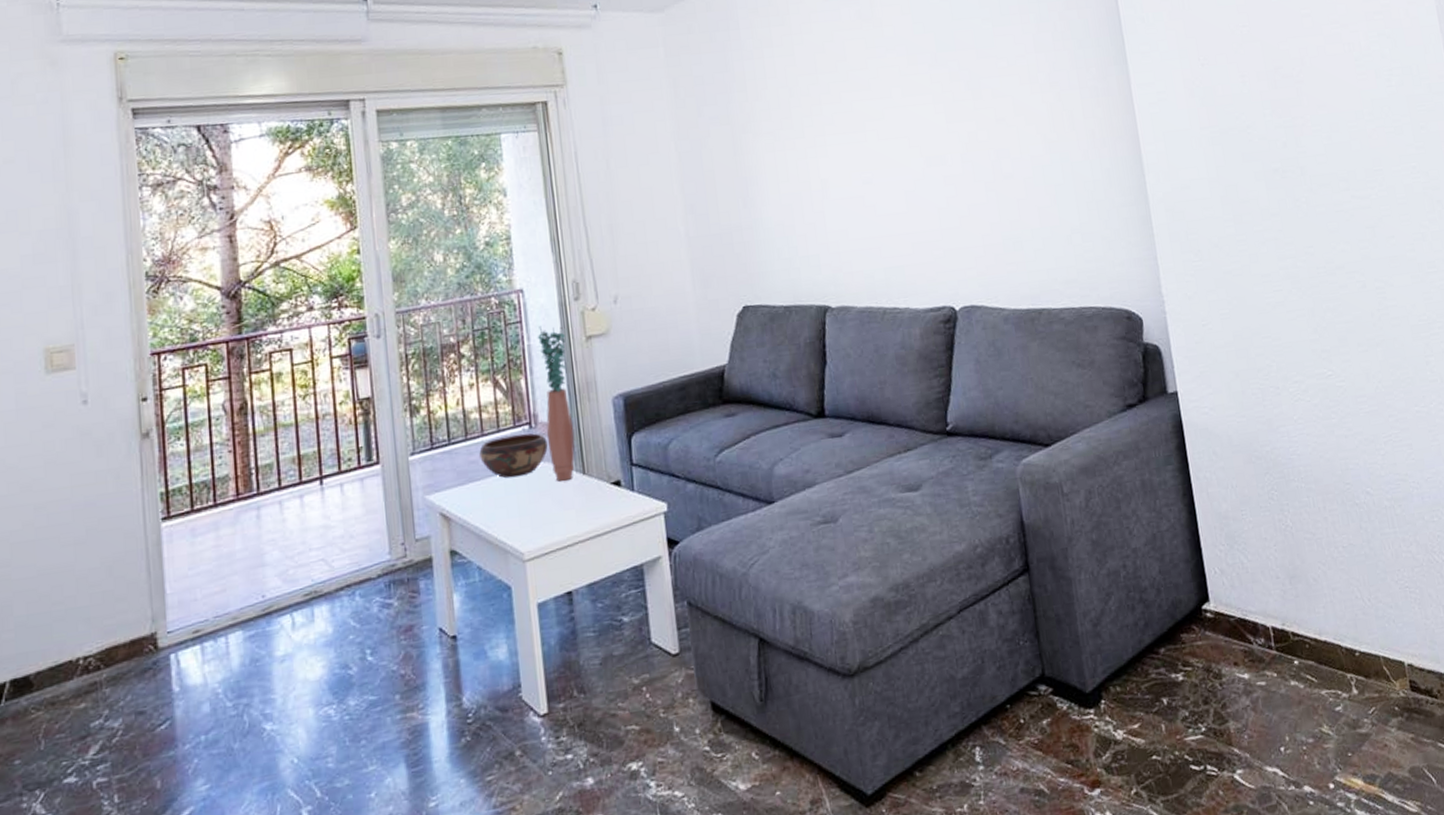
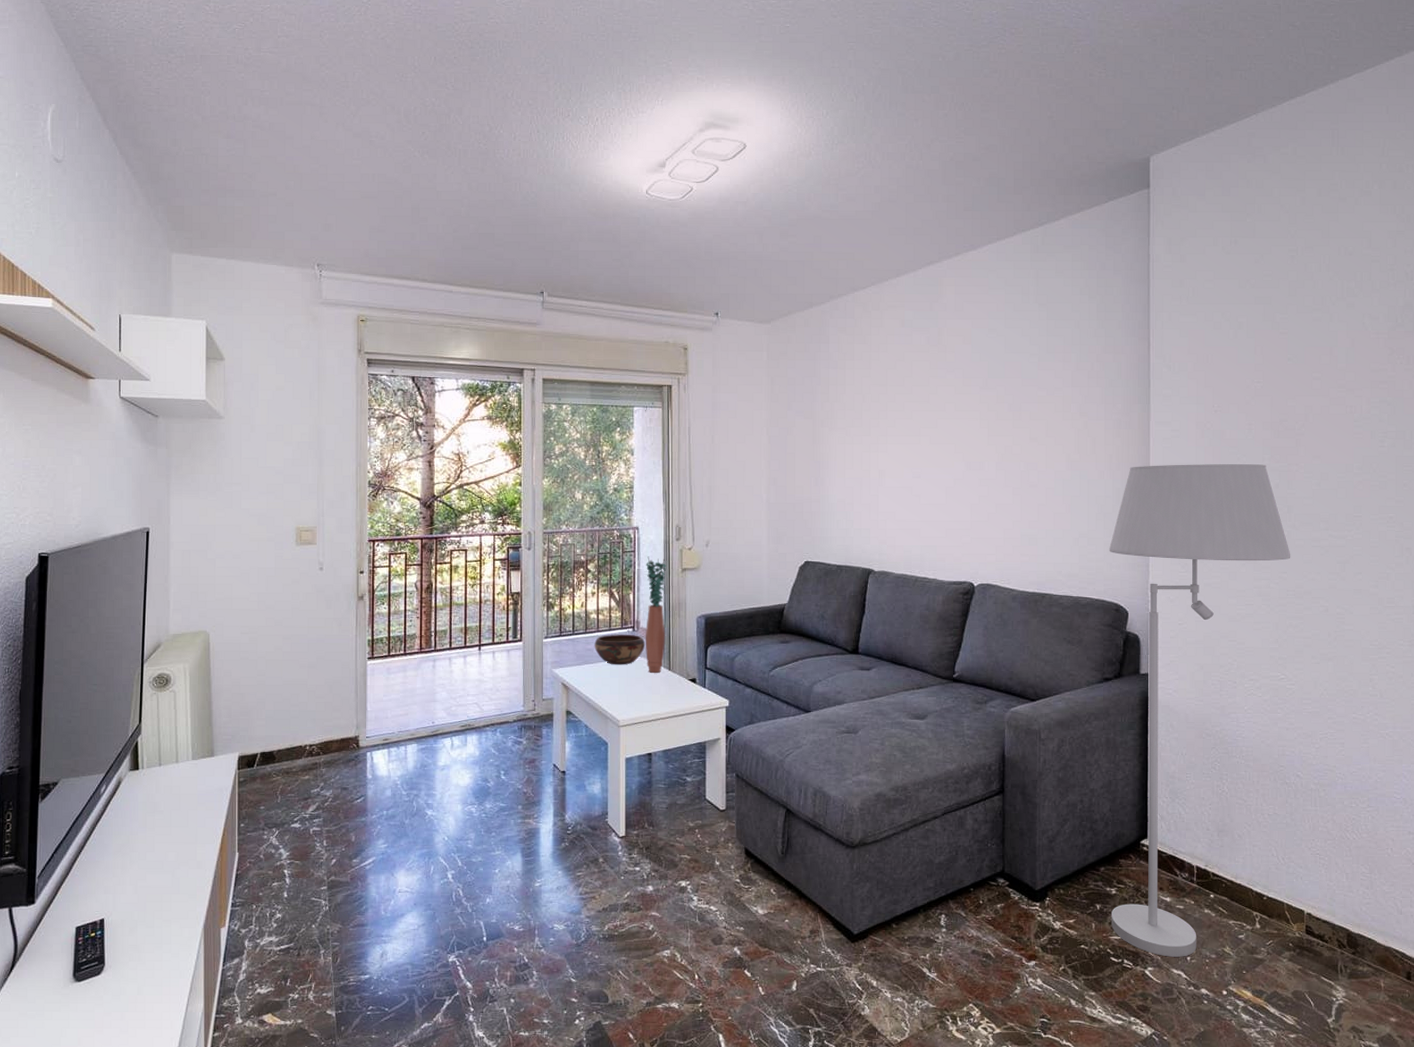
floor lamp: none [1108,121,1314,752] -> present [1109,464,1291,957]

